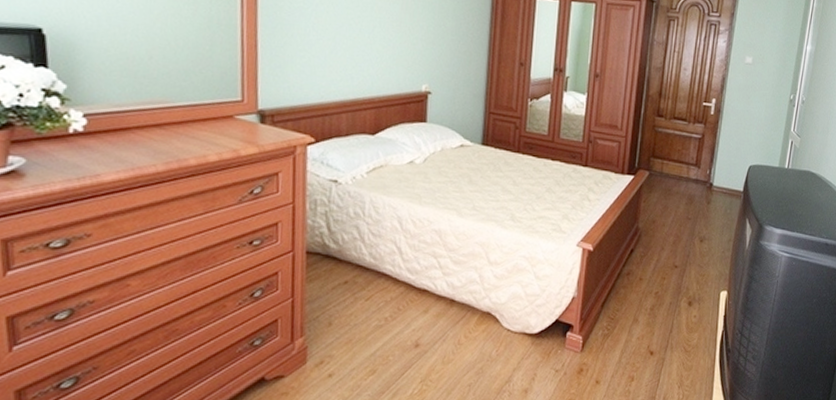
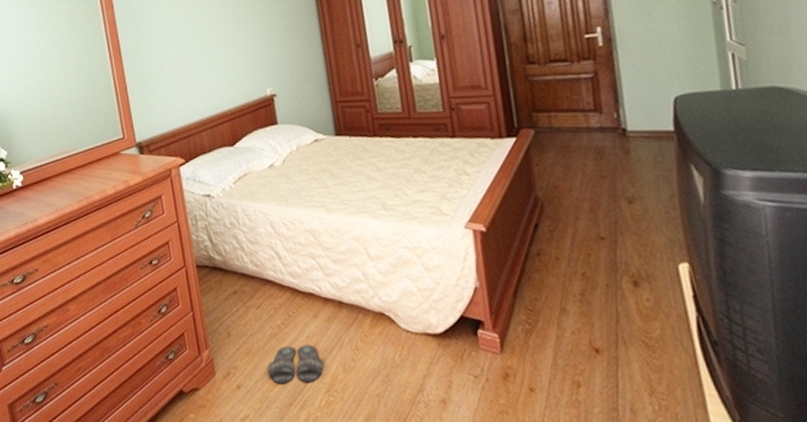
slippers: none [365,337,426,374] -> present [267,344,325,384]

